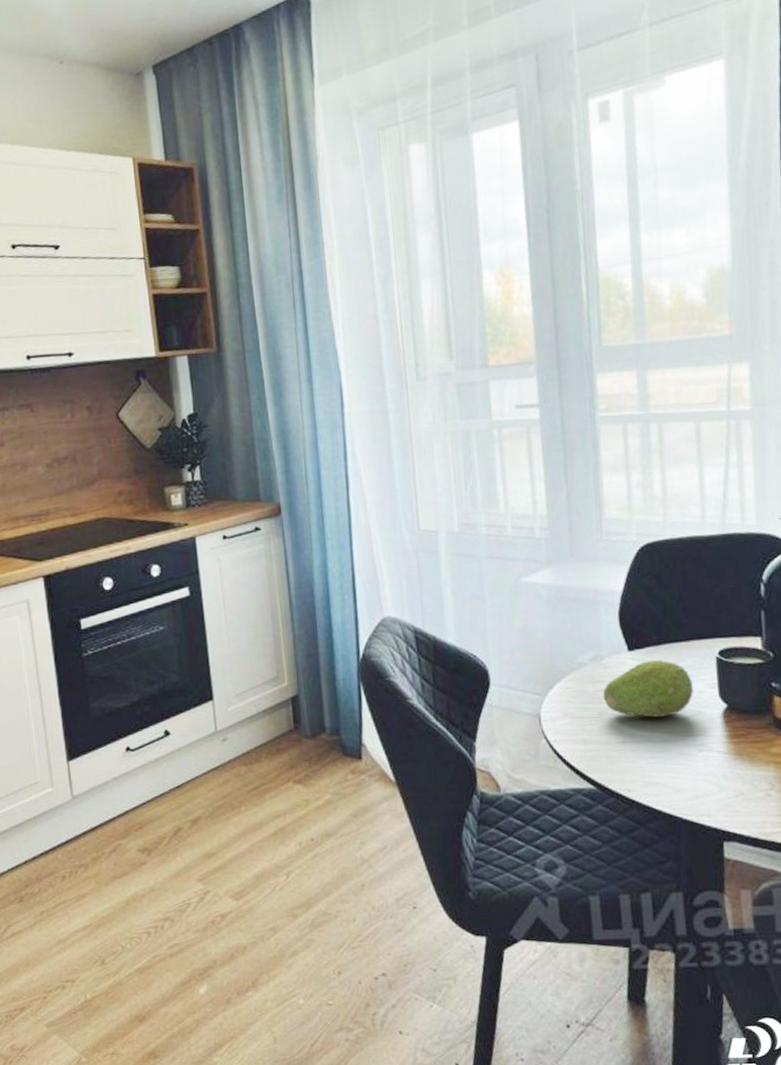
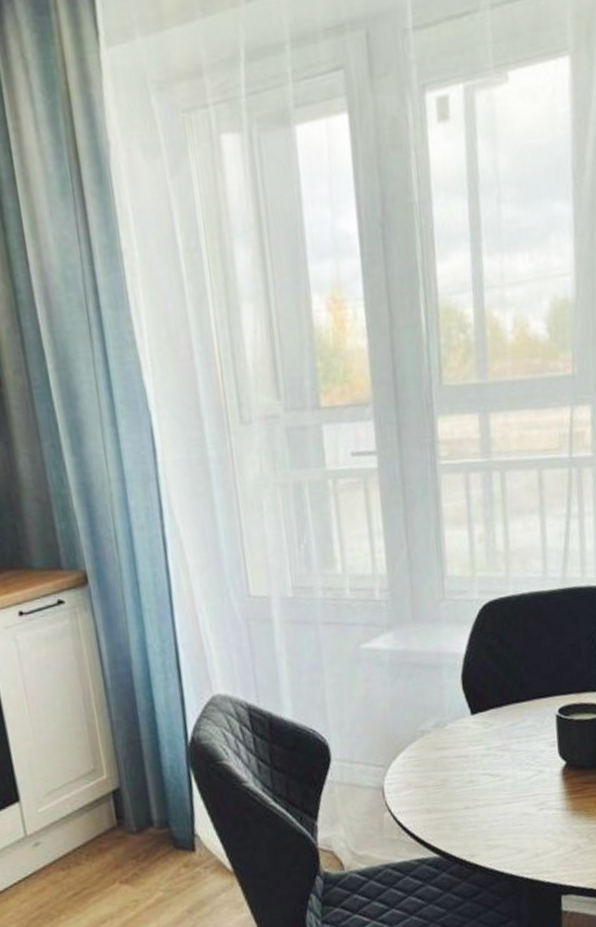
fruit: present [602,660,694,718] -> none [446,721,535,781]

